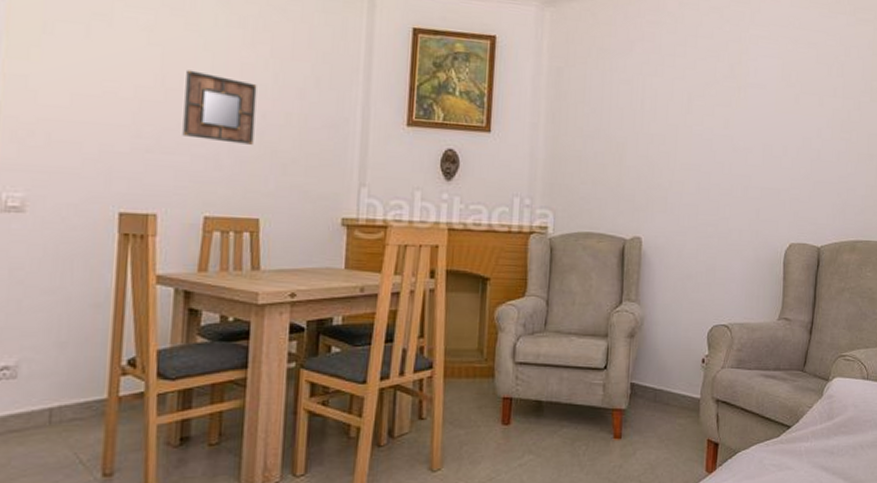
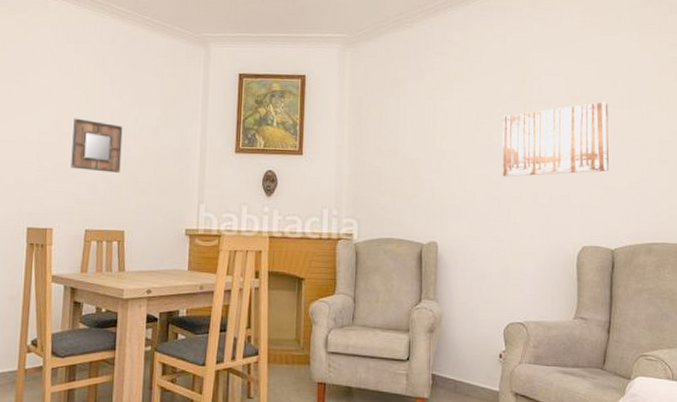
wall art: none [713,89,823,167] -> present [502,101,610,177]

